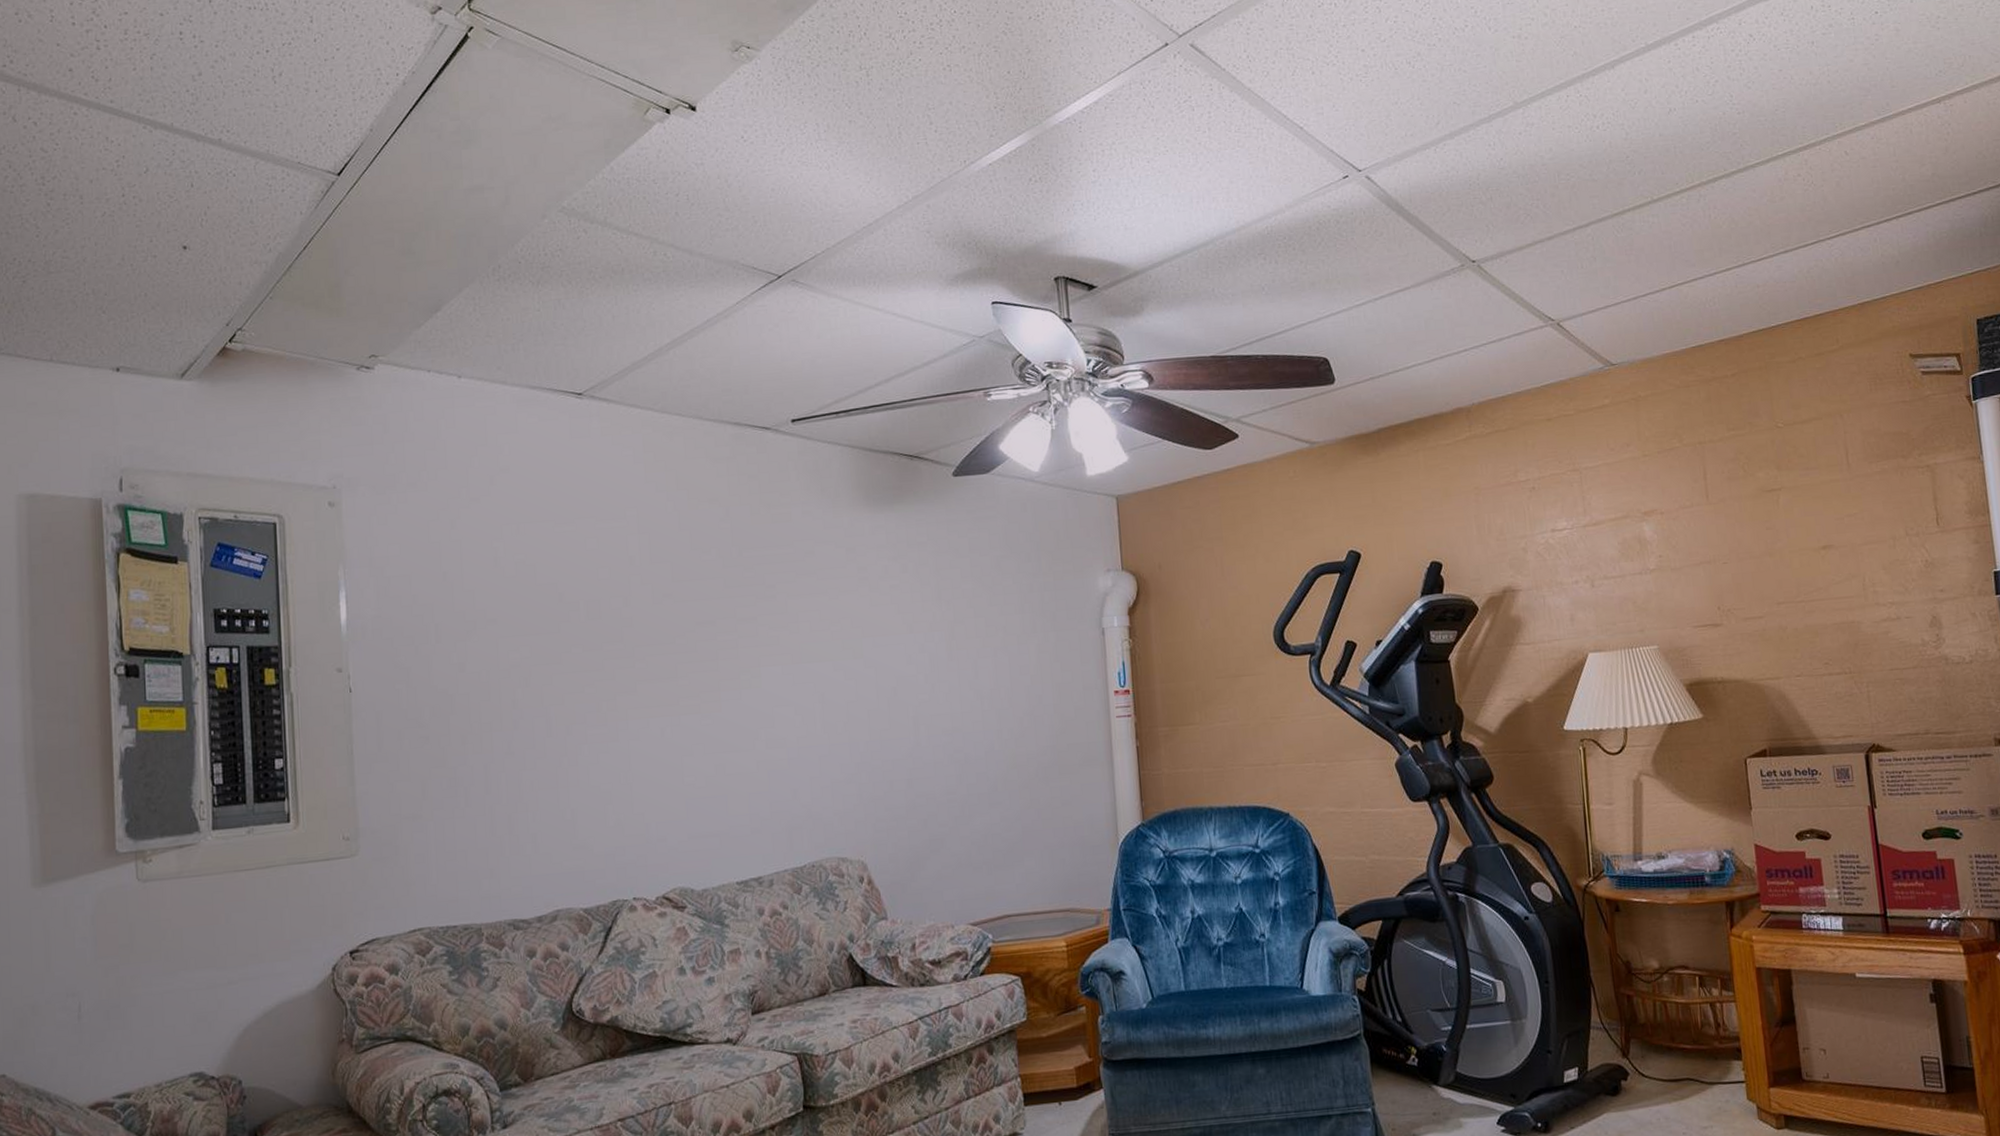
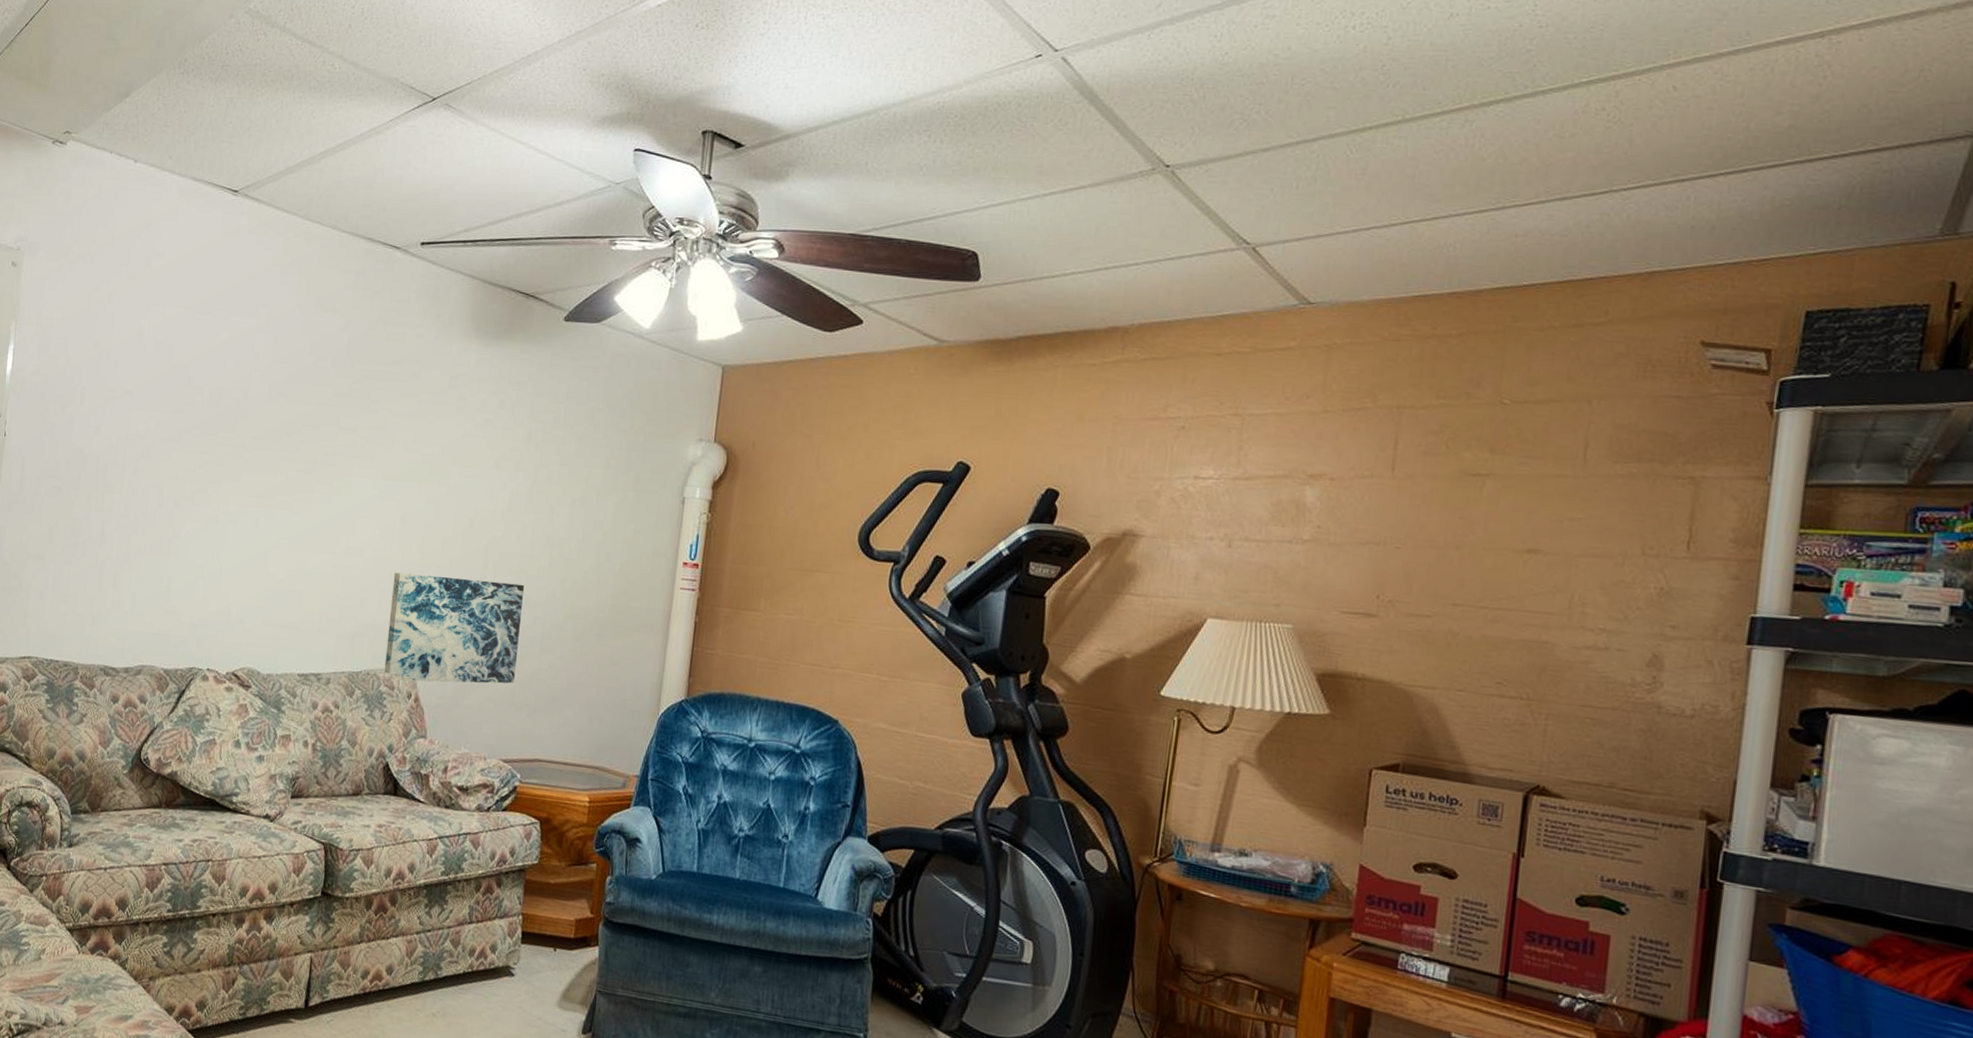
wall art: none [823,743,968,865] -> present [383,572,524,684]

